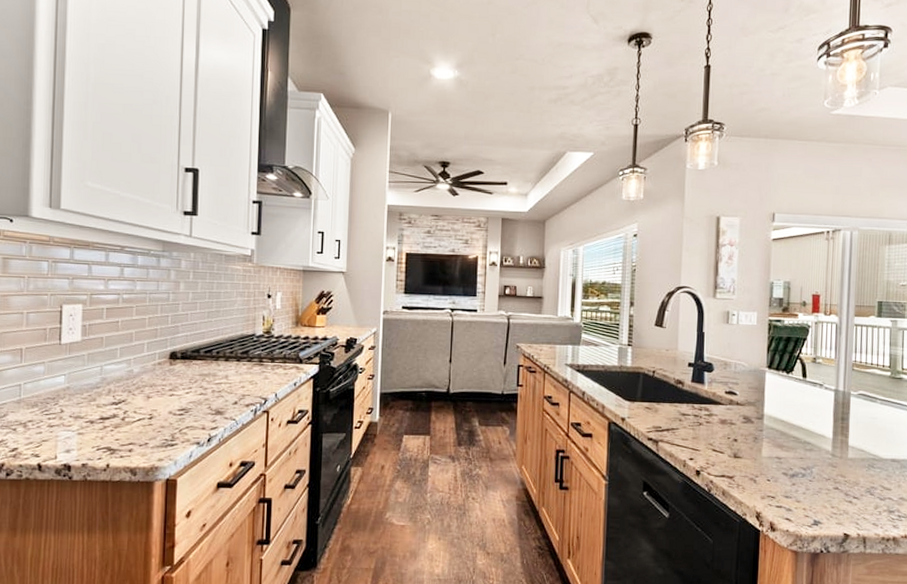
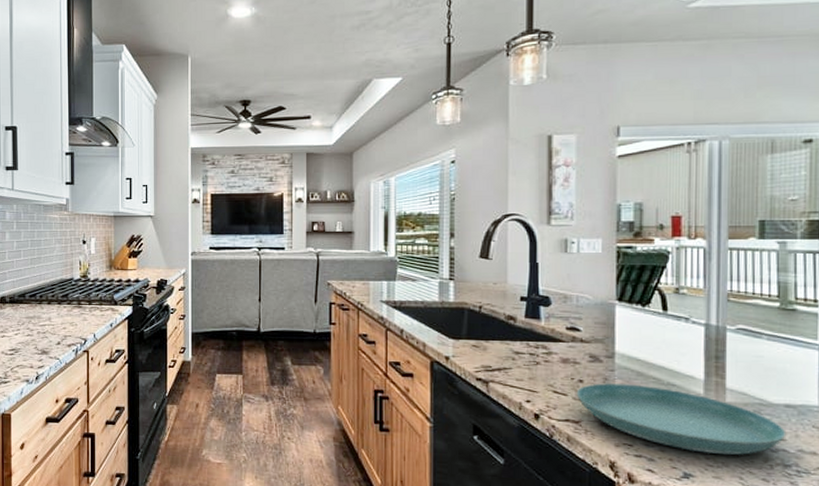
saucer: none [731,442,892,504] -> present [576,383,787,456]

